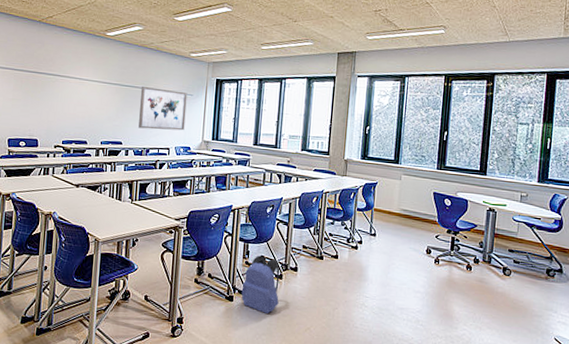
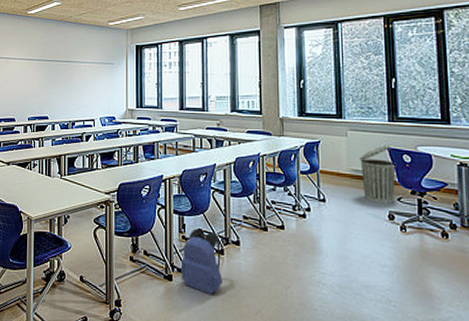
wall art: present [138,86,188,131] -> none [62,59,108,102]
trash can: none [408,190,438,240] -> present [360,146,396,203]

